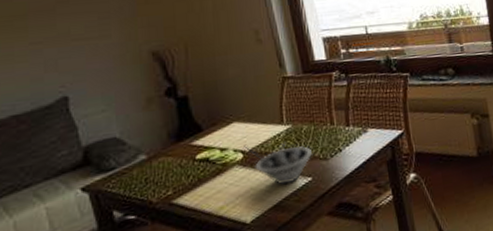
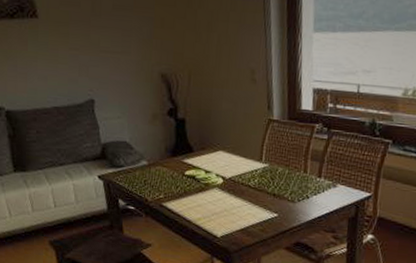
bowl: present [244,141,312,185] -> none [225,172,282,215]

